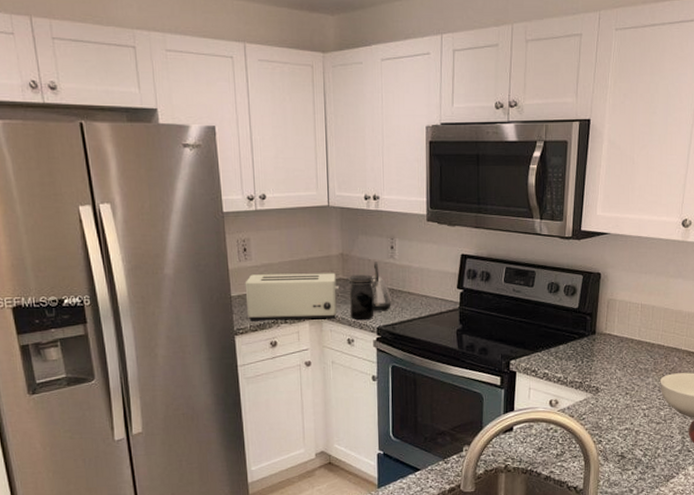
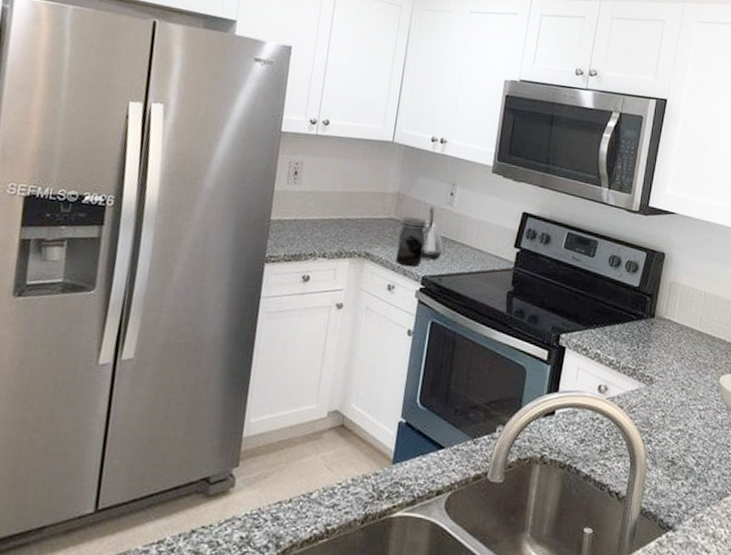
toaster: present [245,273,340,321] -> none [283,200,390,260]

